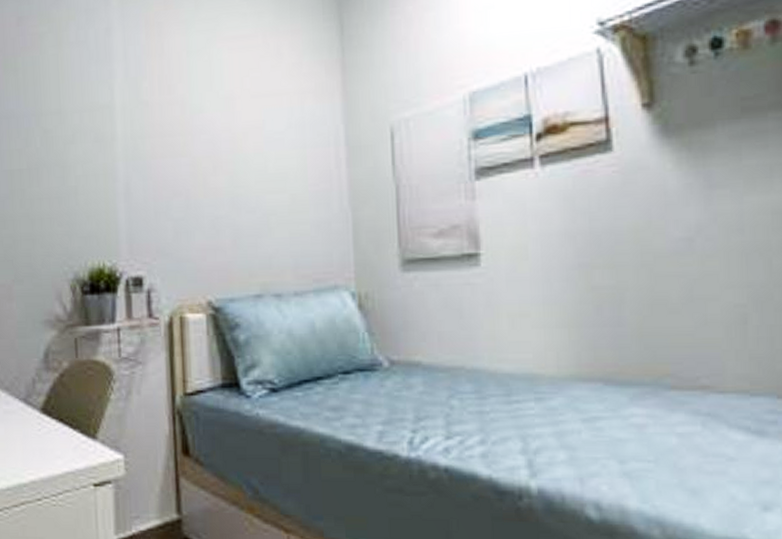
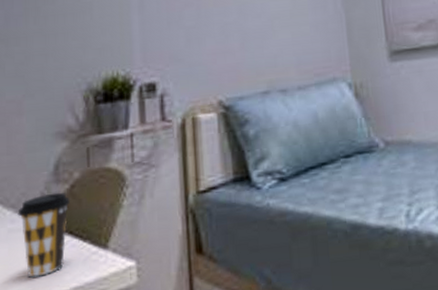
coffee cup: none [11,380,60,458] -> present [17,192,70,278]

